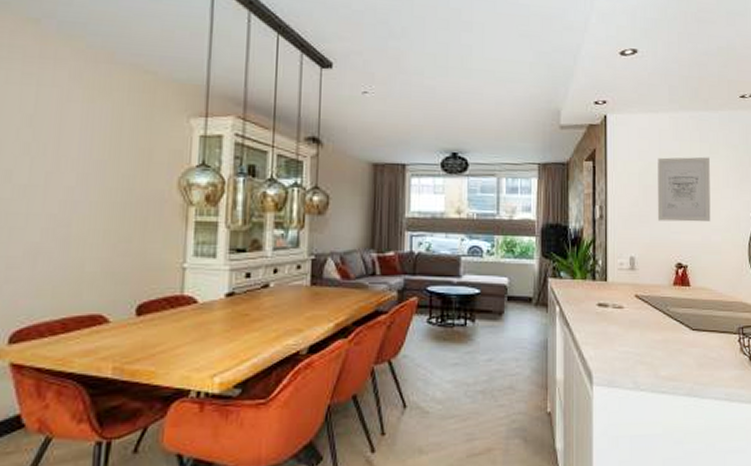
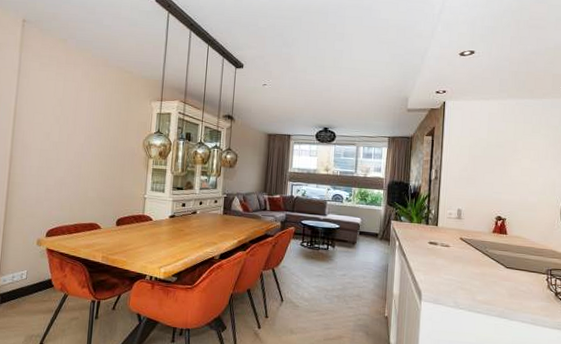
wall art: present [657,156,711,222] -> none [482,134,532,186]

